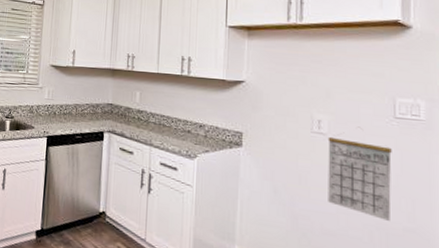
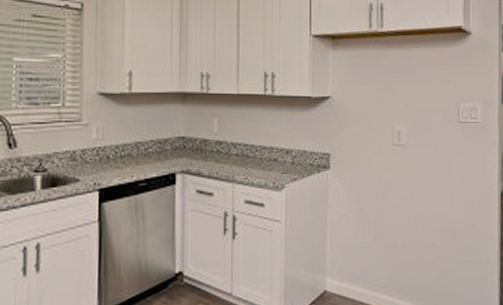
calendar: present [328,126,392,221] -> none [406,134,457,221]

